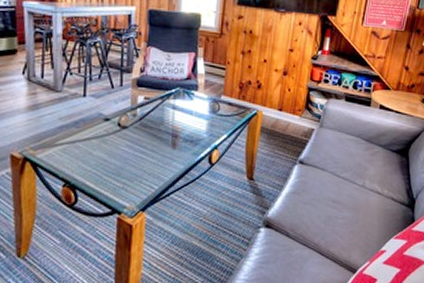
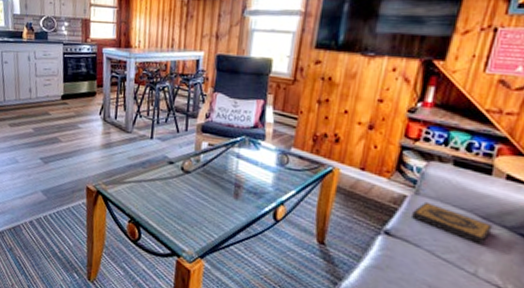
hardback book: none [319,132,373,162] -> present [412,201,493,245]

